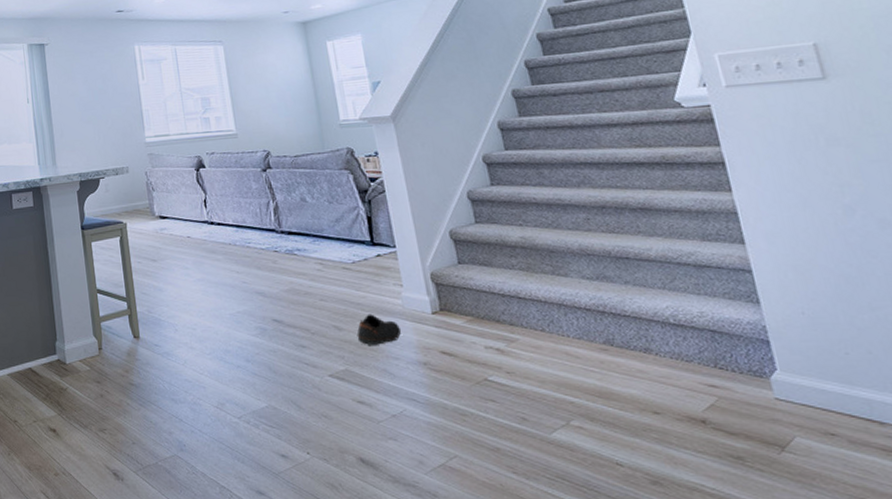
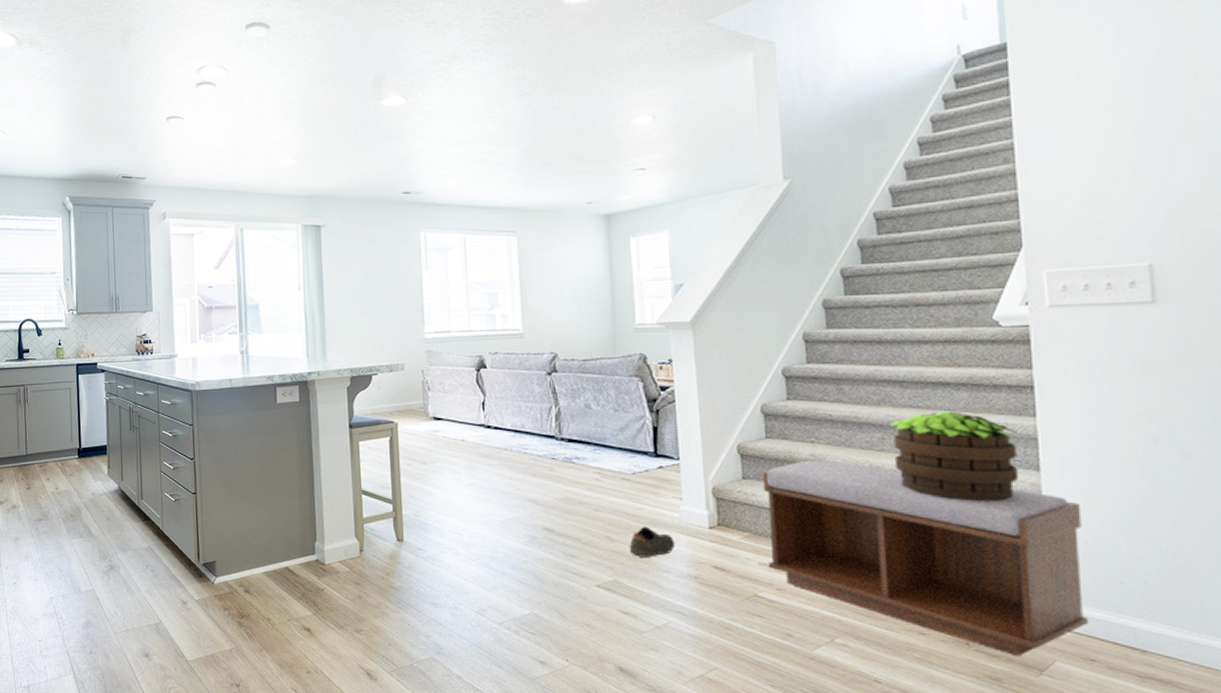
bench: none [476,242,822,434] -> present [762,460,1089,657]
potted plant: none [592,189,726,276] -> present [889,411,1019,501]

